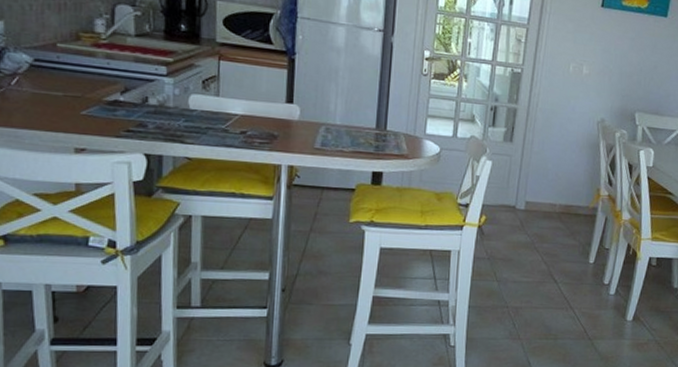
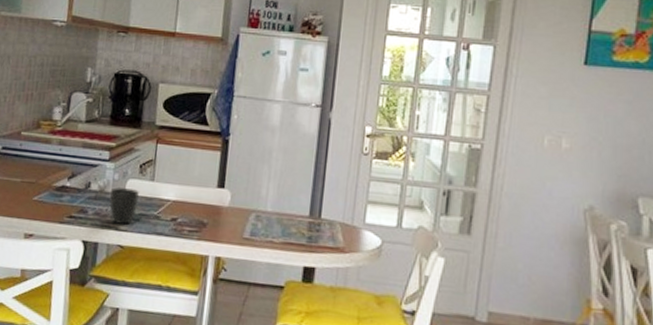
mug: none [171,102,204,139] -> present [109,187,139,225]

